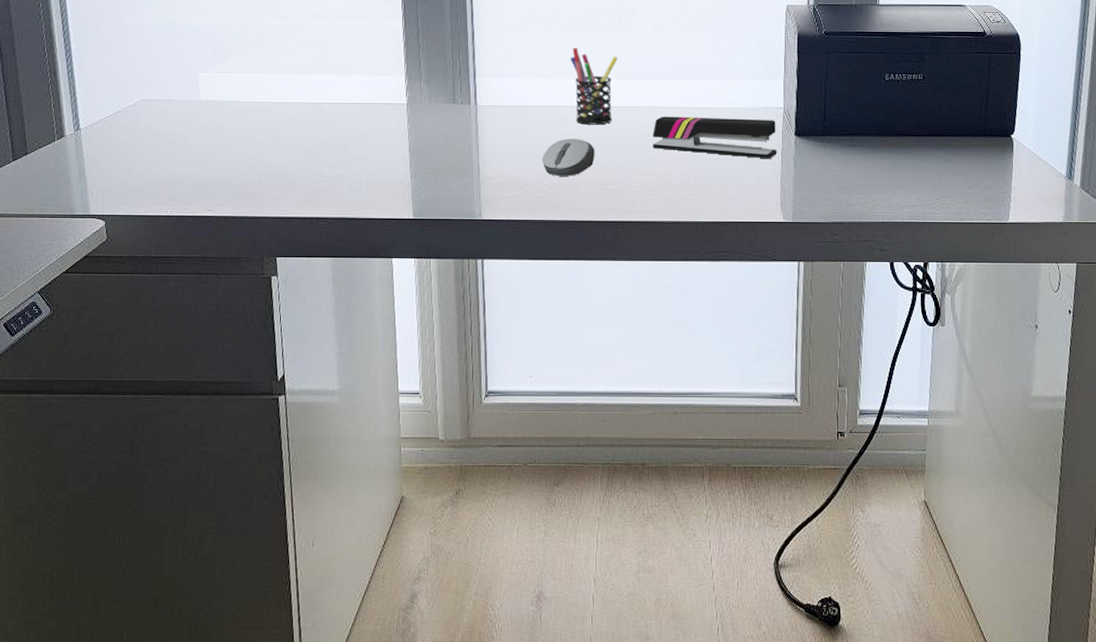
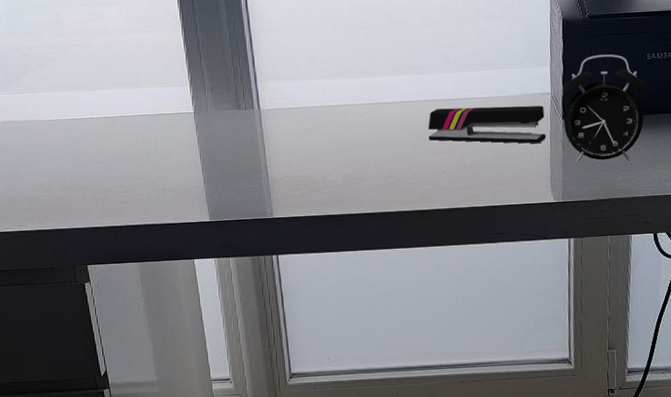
computer mouse: present [542,139,595,176] -> none [325,136,375,173]
pen holder: present [570,48,618,125] -> none [345,47,391,122]
alarm clock: none [795,72,884,186] -> present [562,54,646,165]

